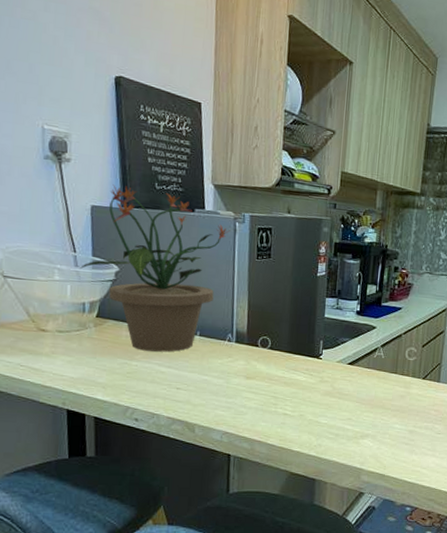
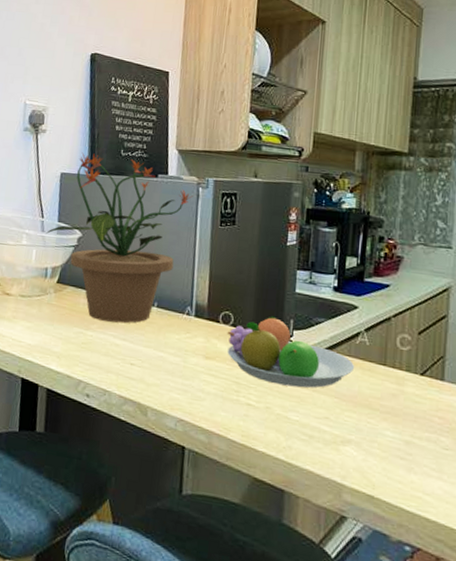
fruit bowl: none [265,338,373,397] -> present [227,316,355,388]

